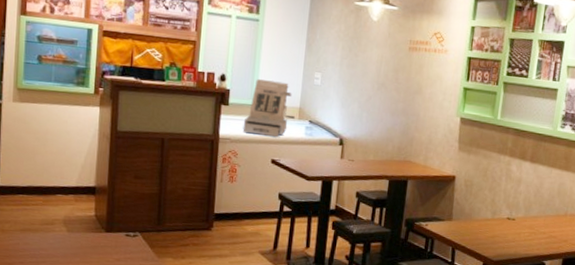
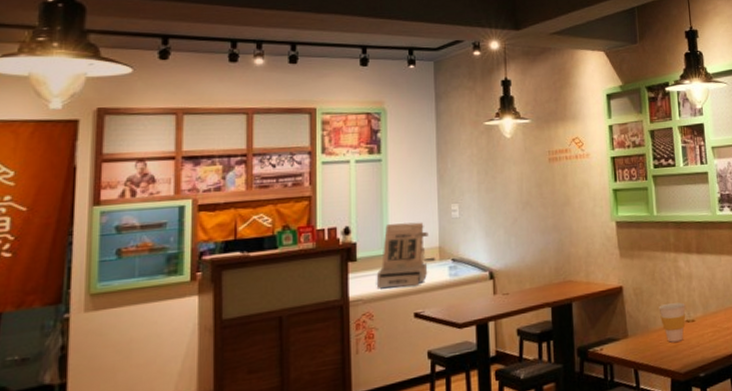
cup: none [484,199,510,234] -> present [658,302,686,343]

